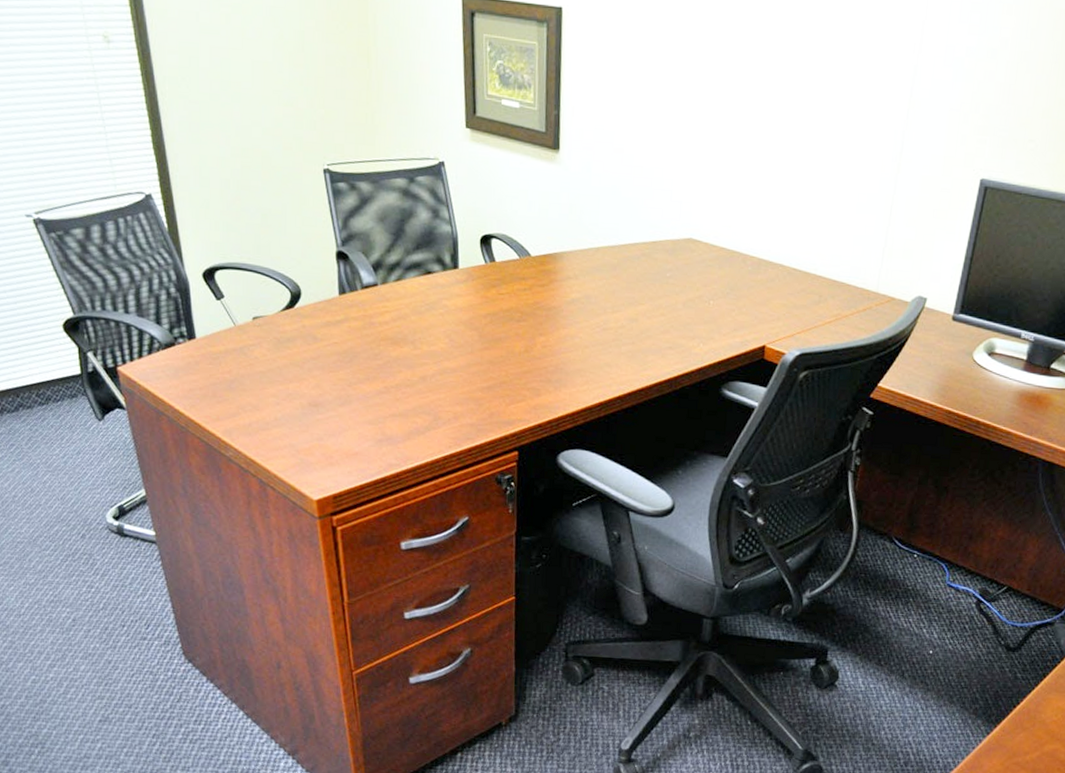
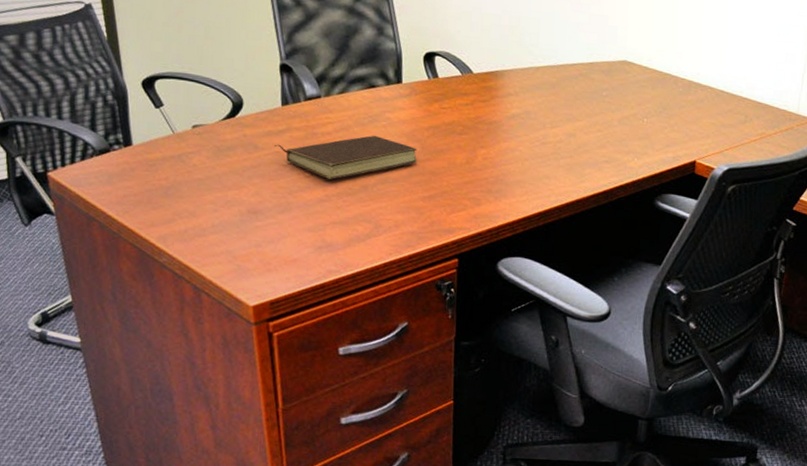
book: none [333,324,475,371] -> present [274,135,417,179]

